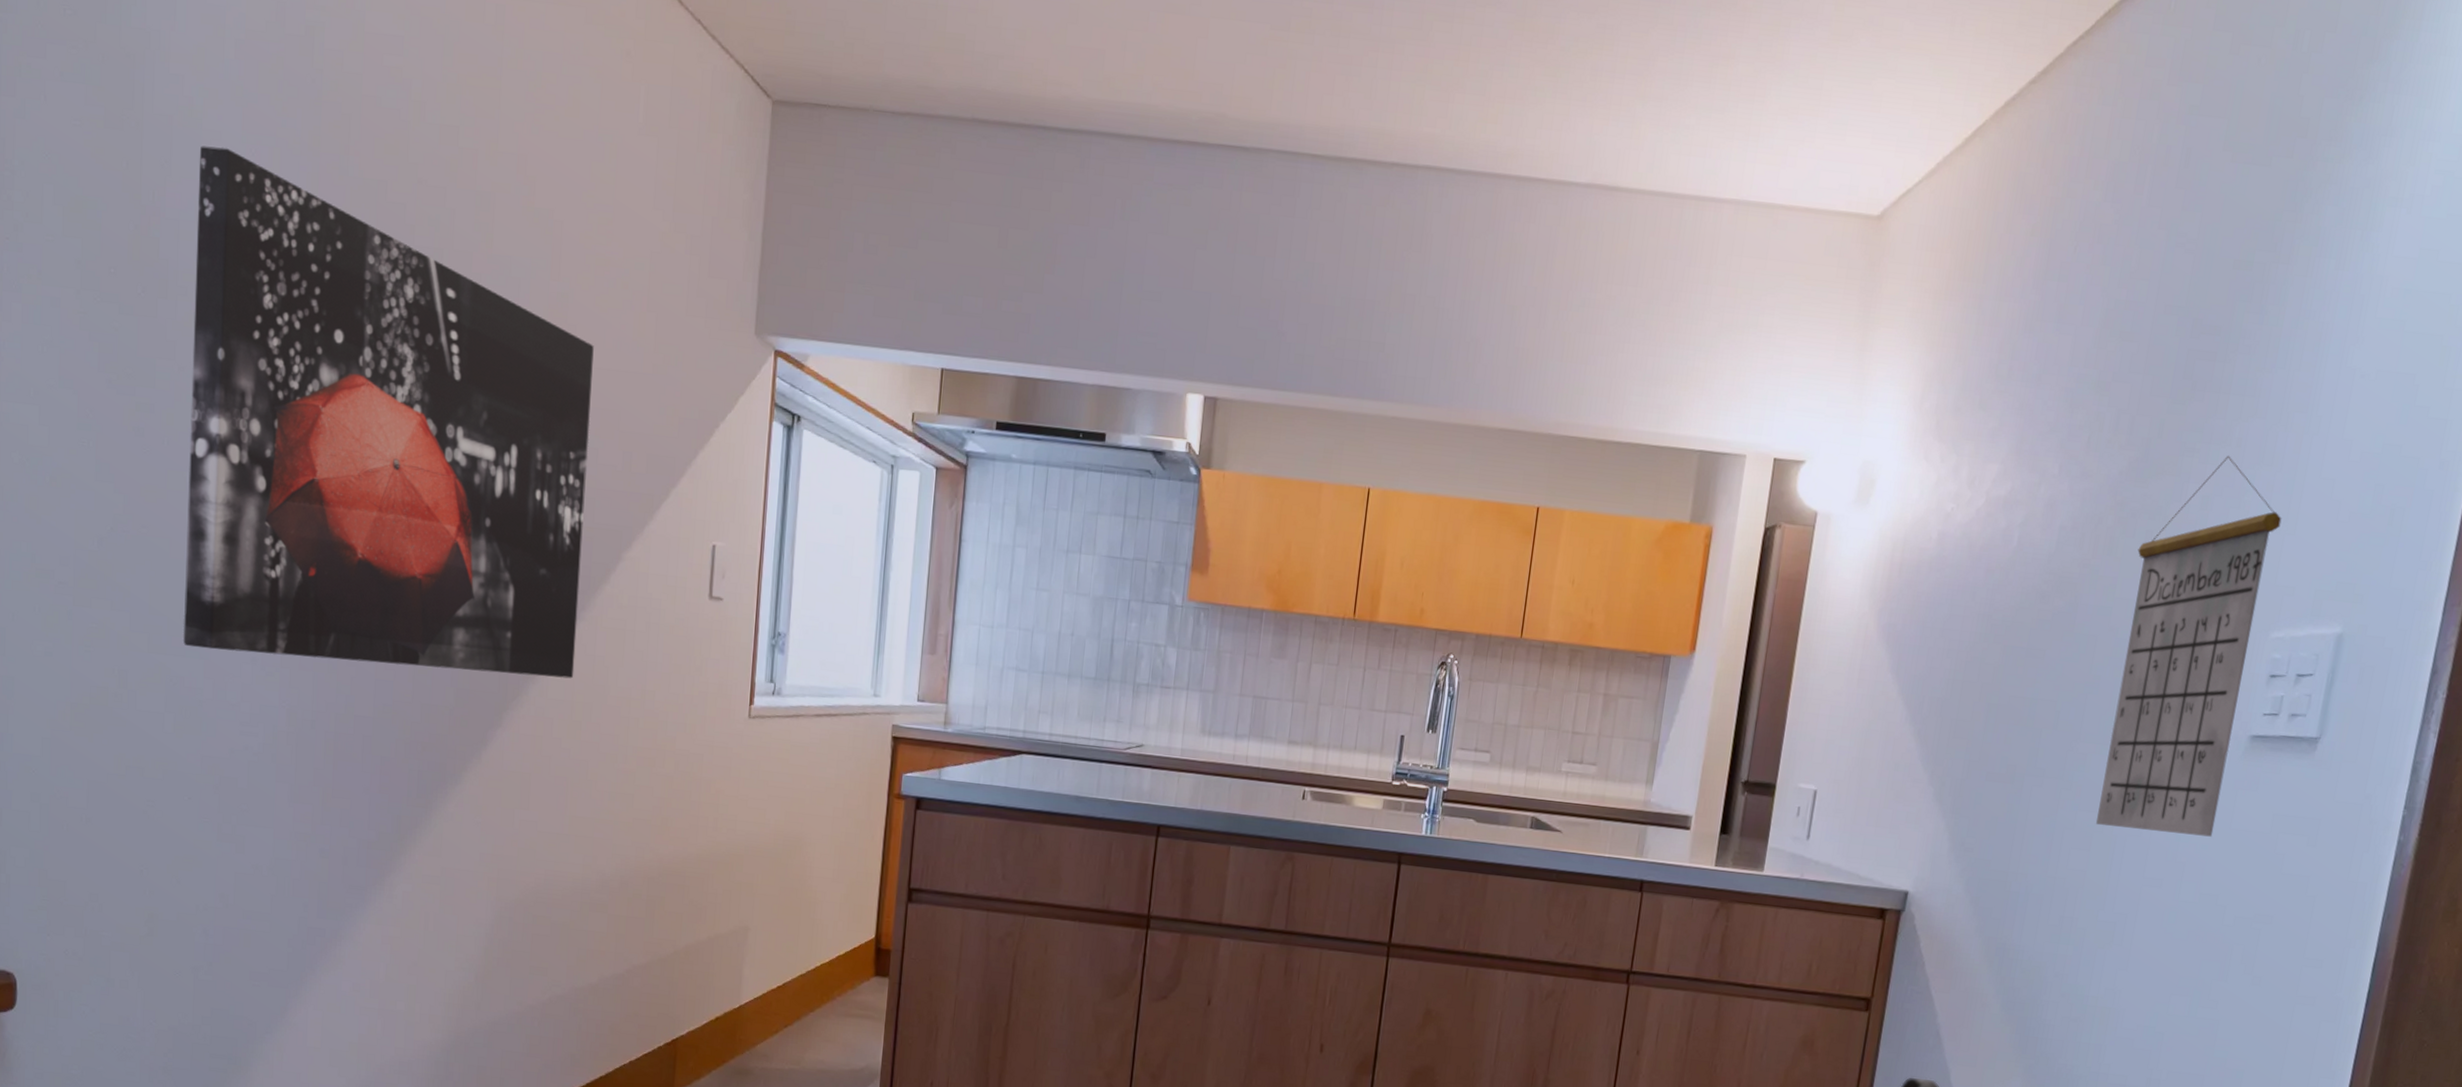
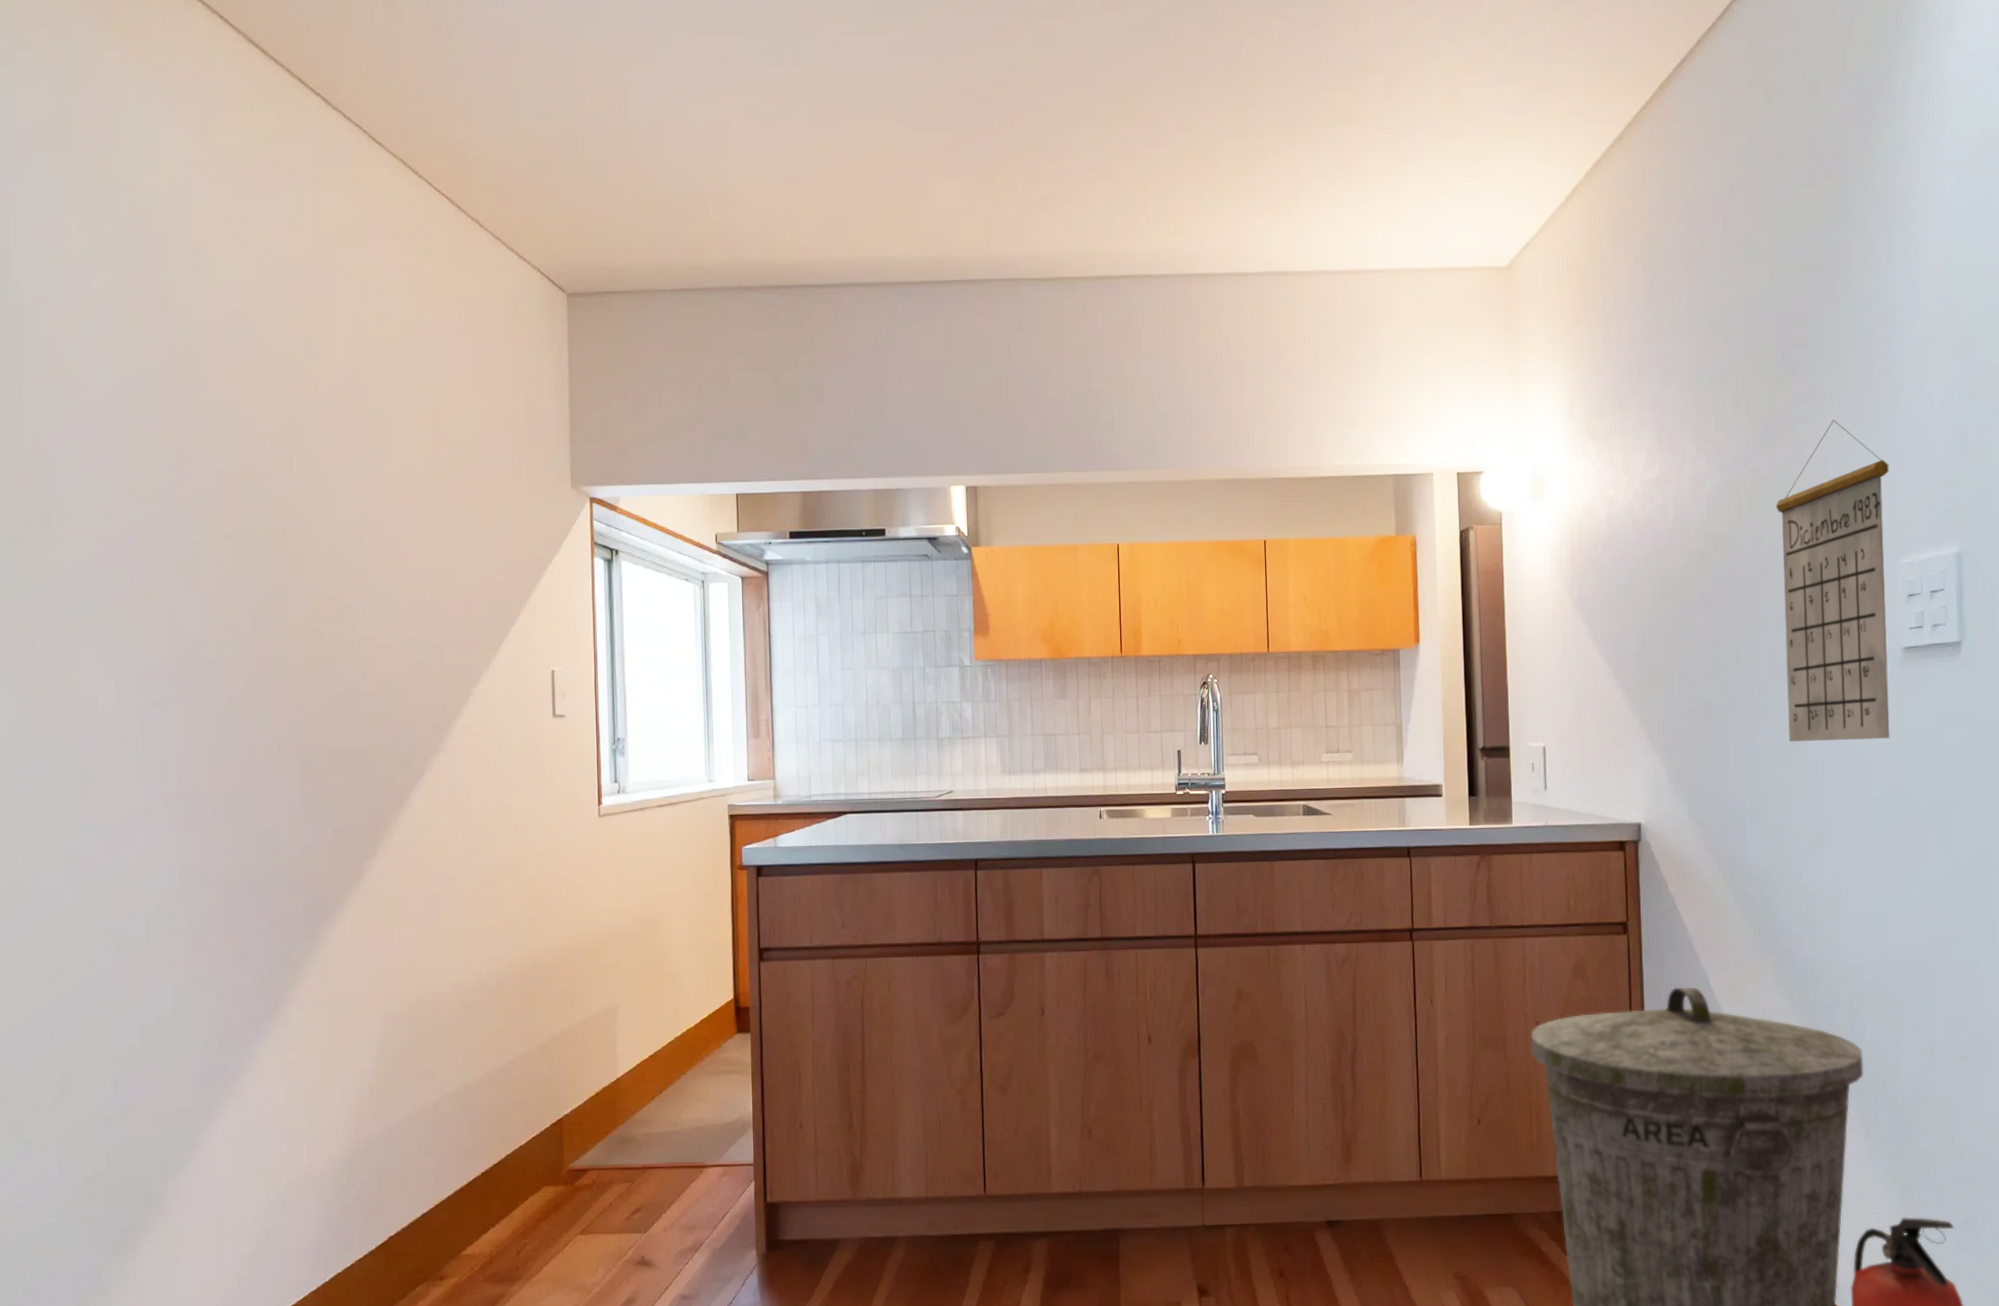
wall art: present [183,146,594,679] -> none [72,393,438,825]

